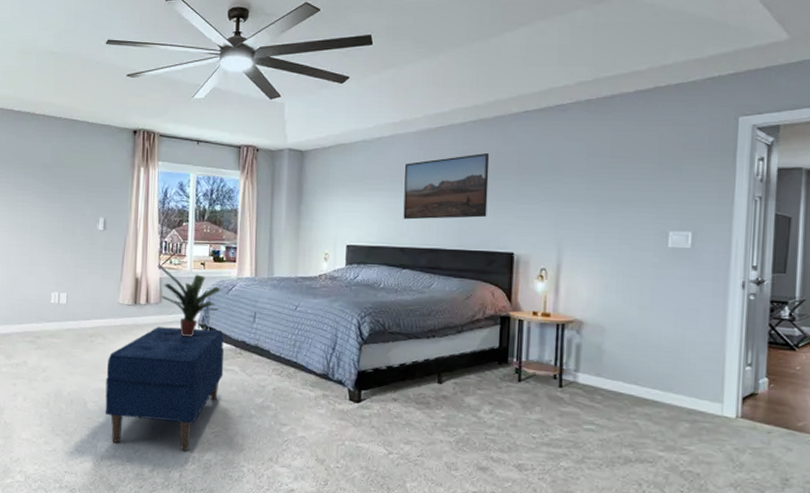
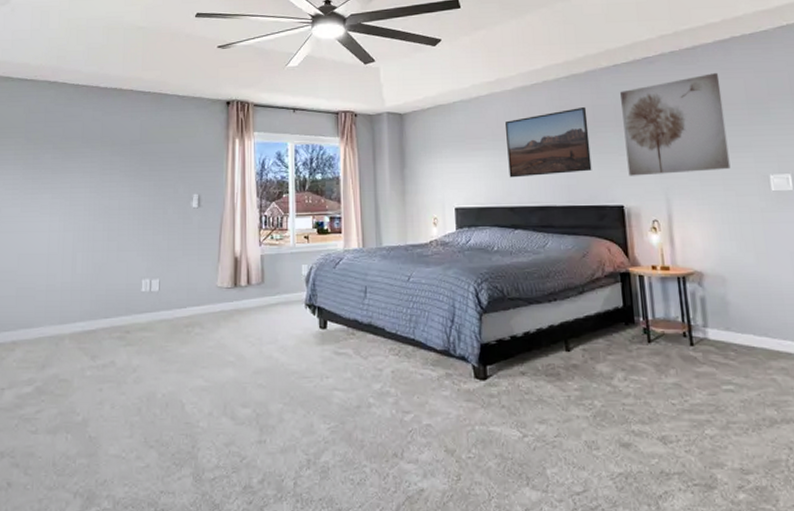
bench: present [105,327,224,451] -> none [205,309,336,454]
potted plant: present [158,265,221,337] -> none [258,241,328,320]
wall art: none [523,125,635,225] -> present [620,73,731,176]

